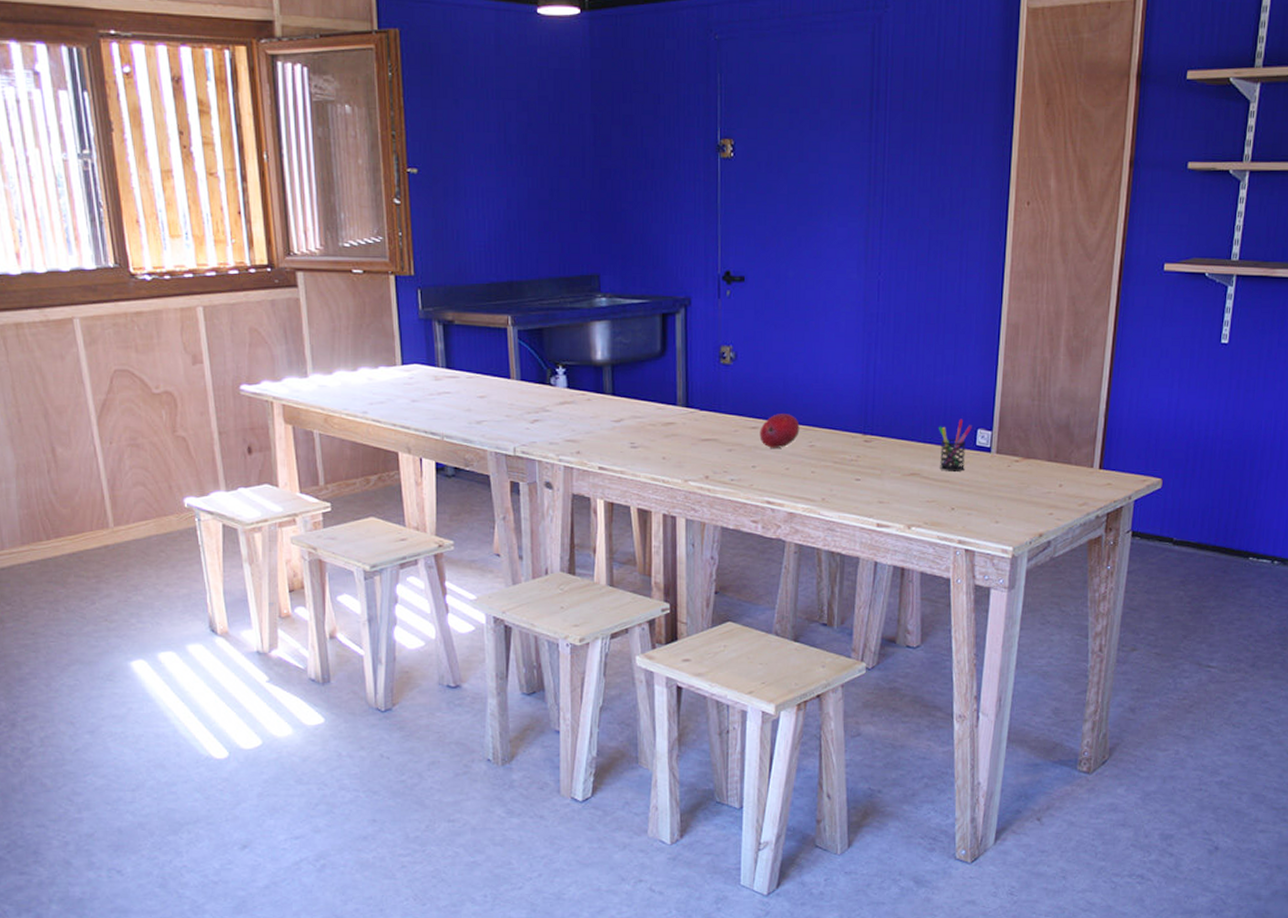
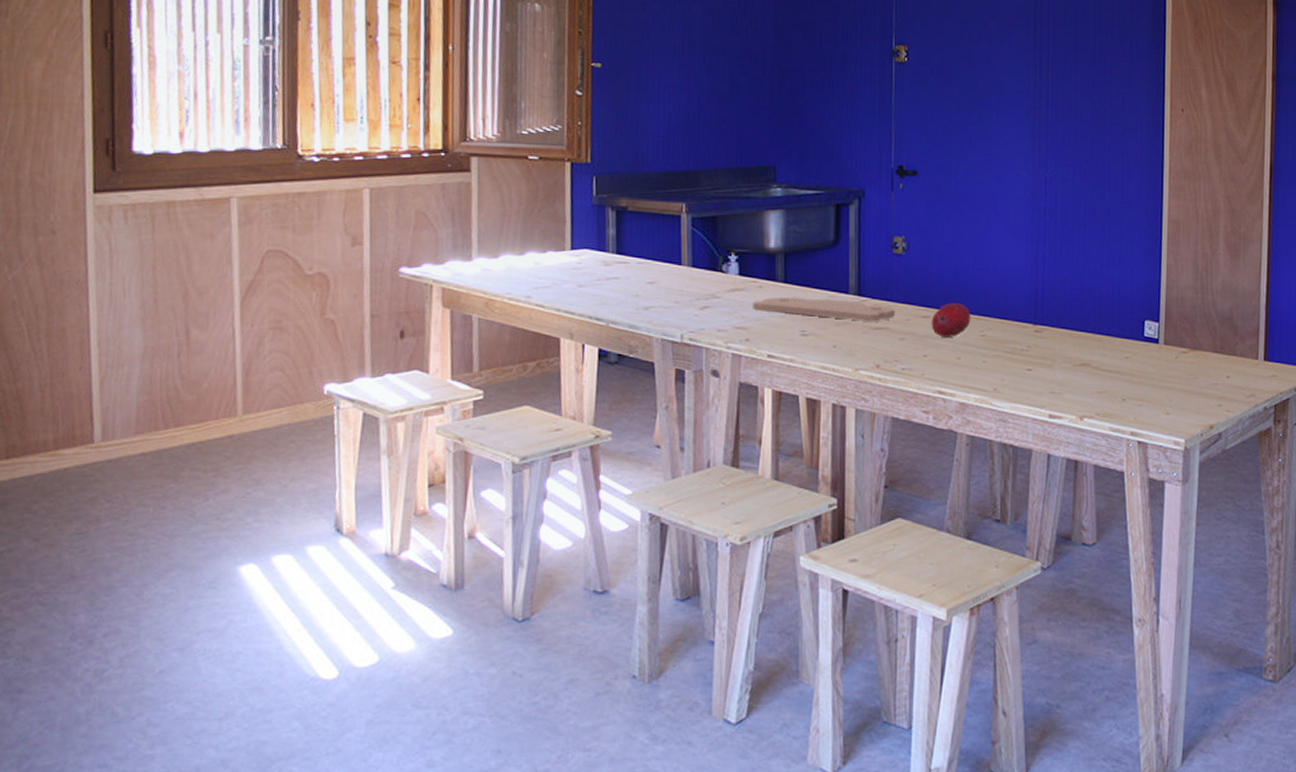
cutting board: none [582,409,723,433] -> present [753,297,895,322]
pen holder: present [938,419,972,472] -> none [1106,310,1140,362]

